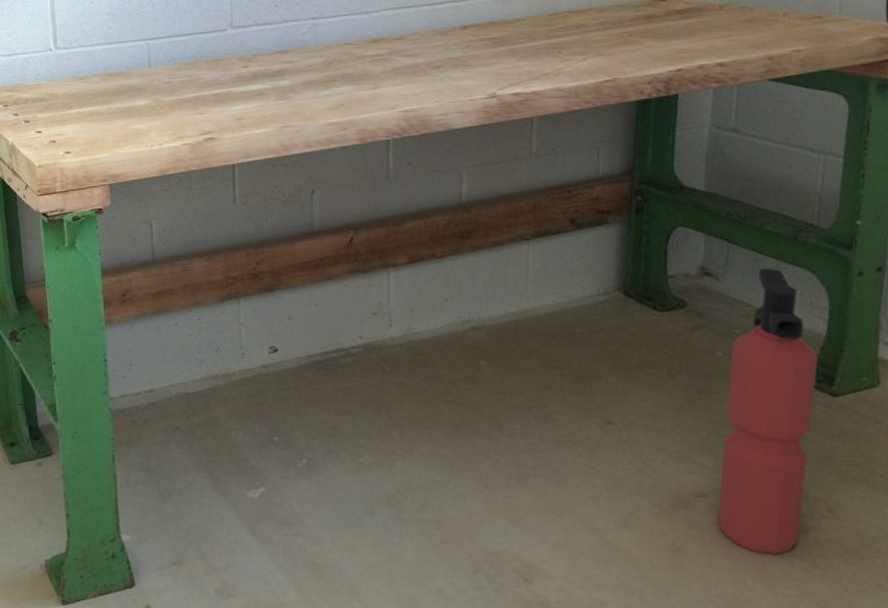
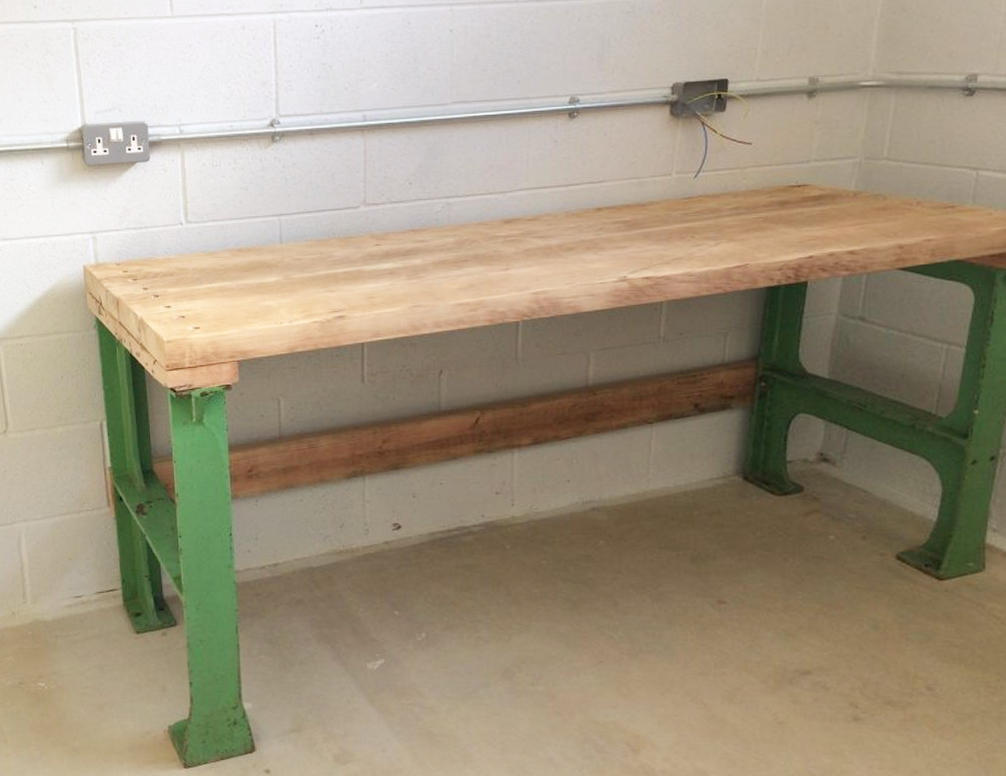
fire extinguisher: present [717,268,818,554] -> none [821,455,927,729]

